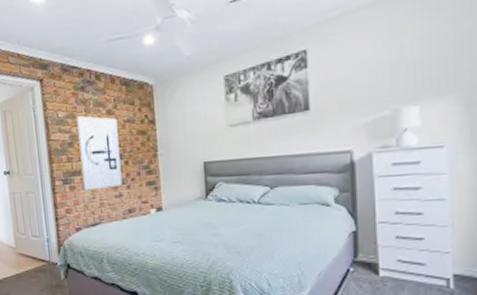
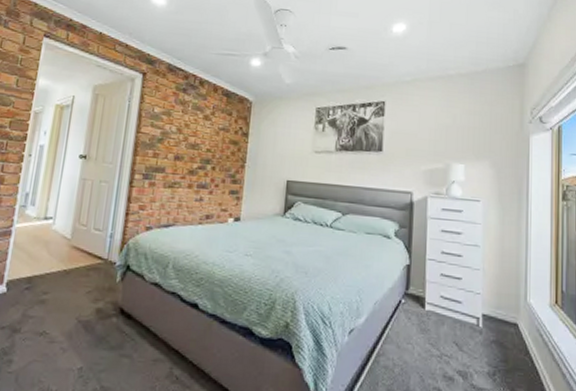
wall art: present [76,116,122,190] -> none [163,115,212,191]

